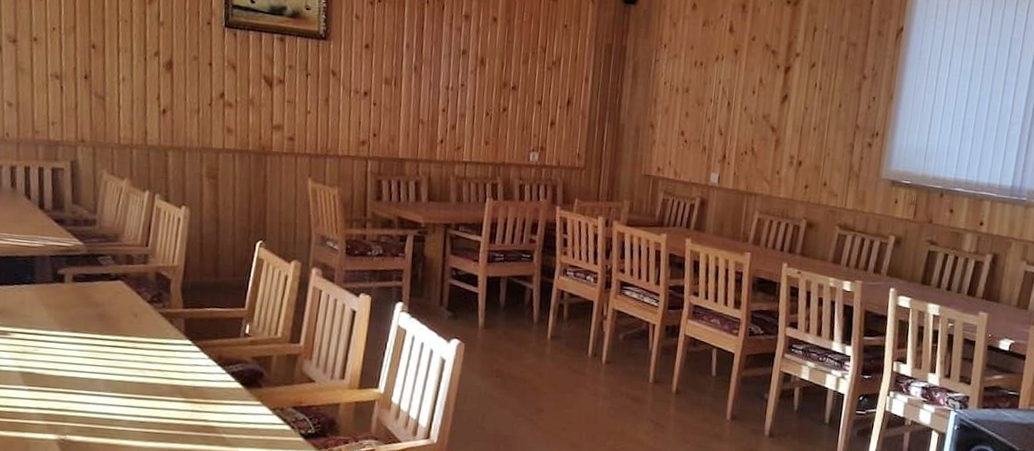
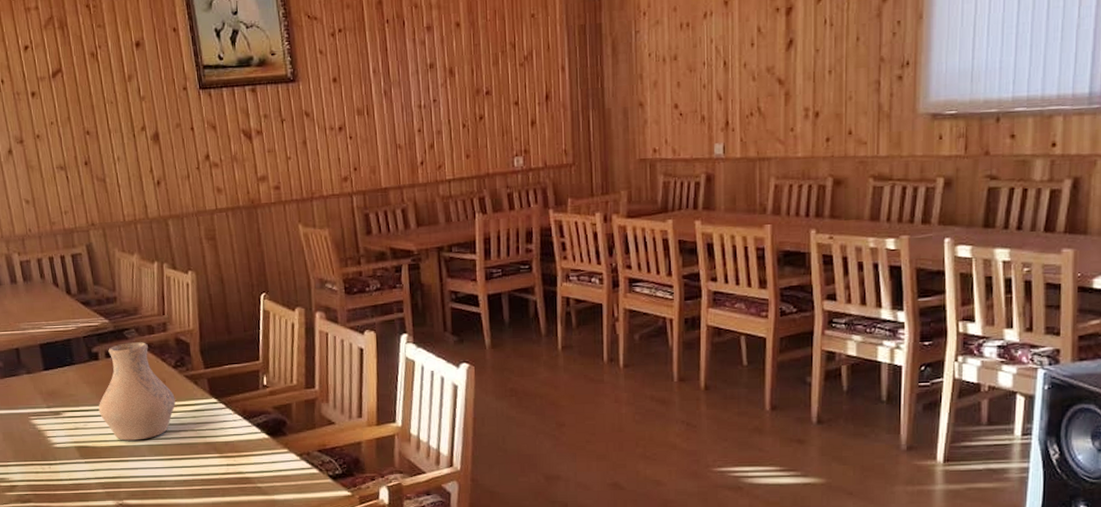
vase: none [54,269,145,374] -> present [98,342,176,441]

